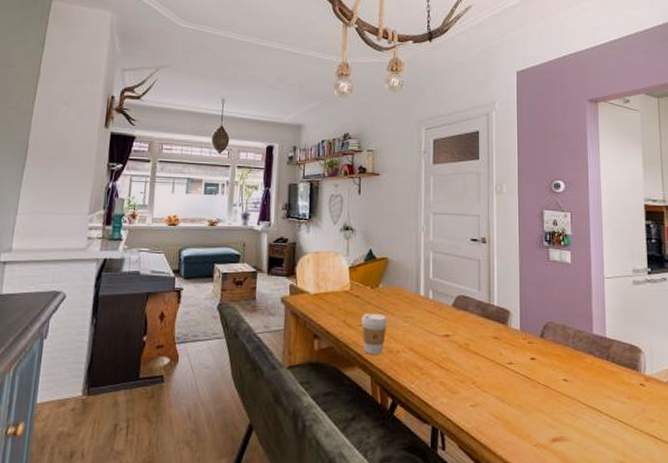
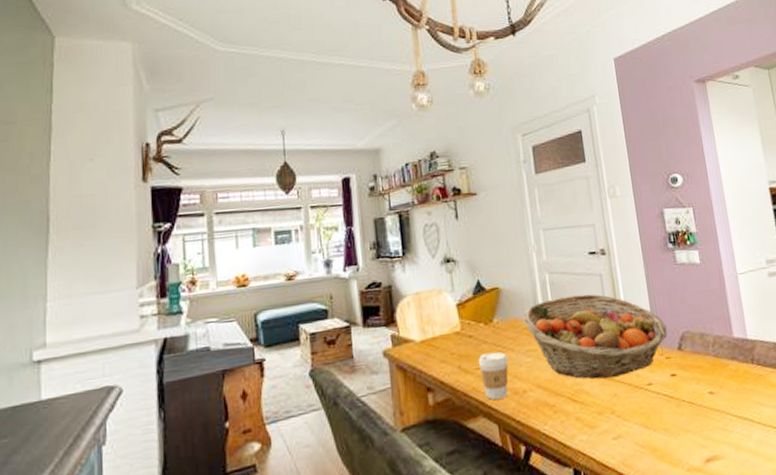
fruit basket: none [404,274,533,352] -> present [522,294,668,379]

